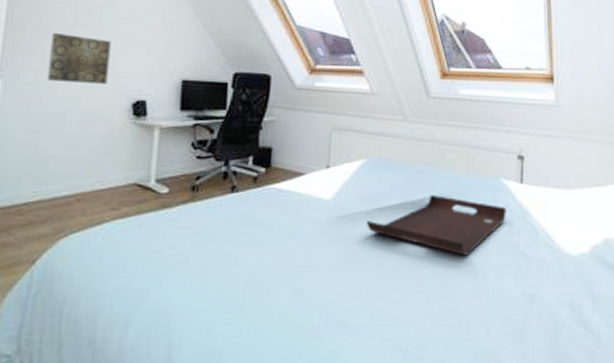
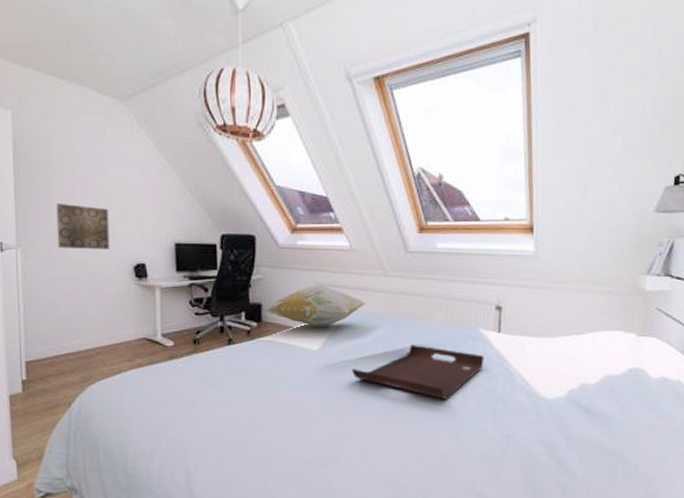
decorative pillow: none [273,129,385,175] -> present [262,285,367,327]

